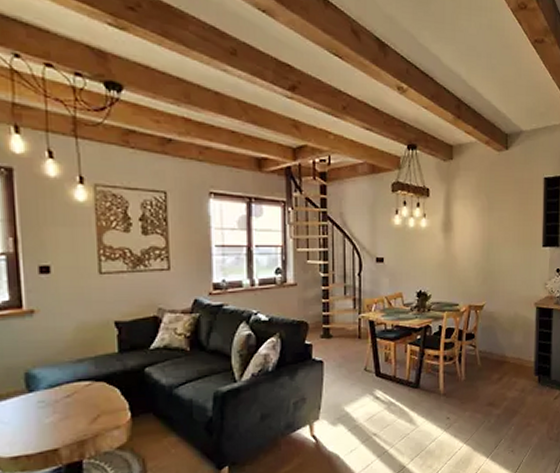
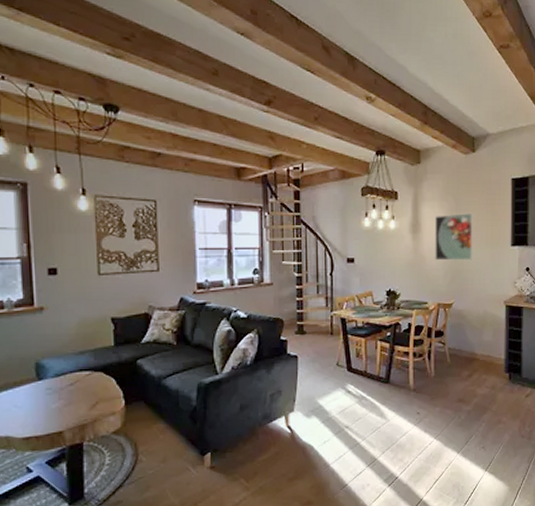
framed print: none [467,212,505,261] -> present [435,213,473,261]

